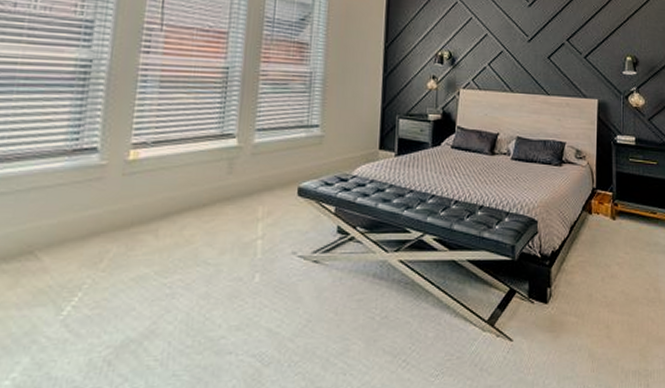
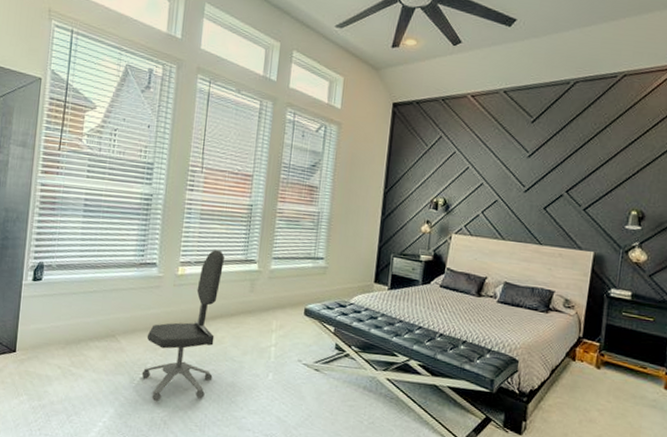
office chair: none [74,124,193,337] -> present [141,249,224,402]

